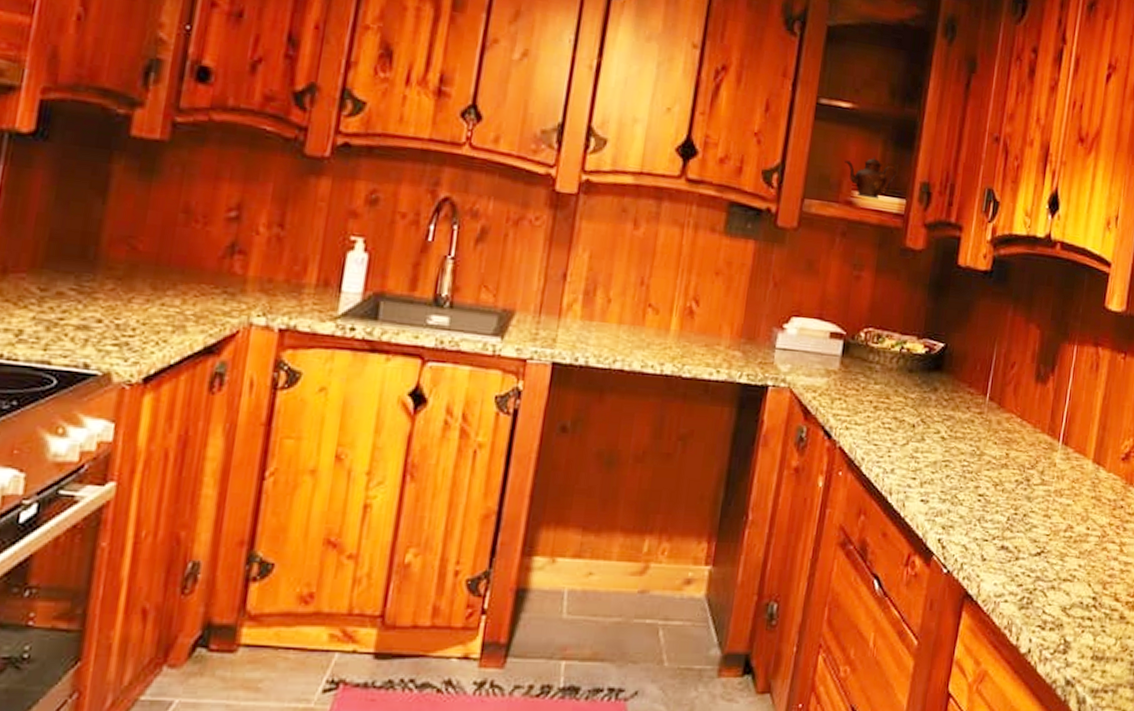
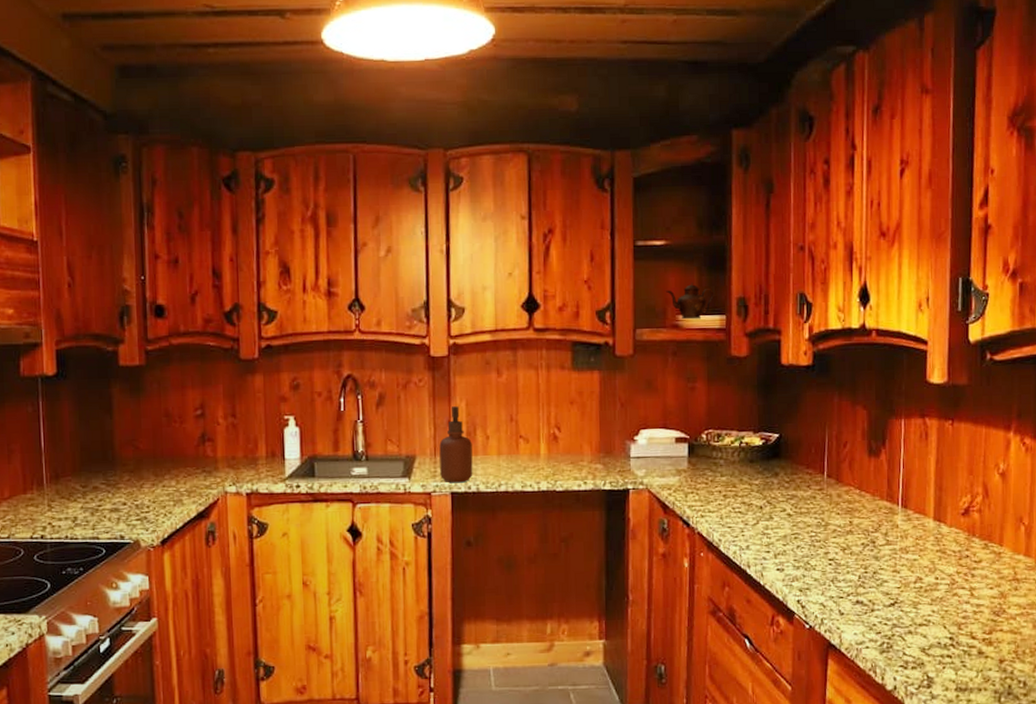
soap dispenser: none [542,256,589,352] -> present [439,406,473,483]

